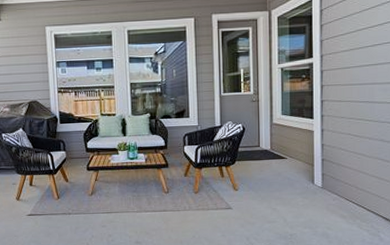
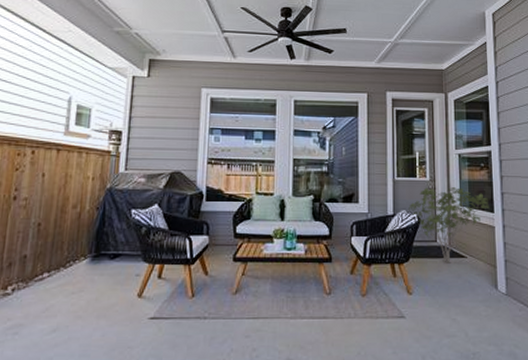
shrub: none [234,98,309,164] -> present [409,187,490,263]

